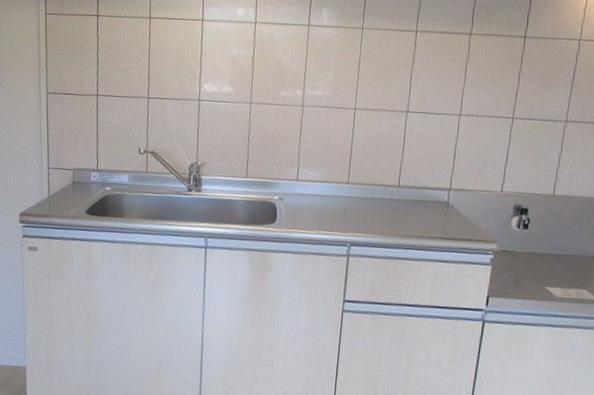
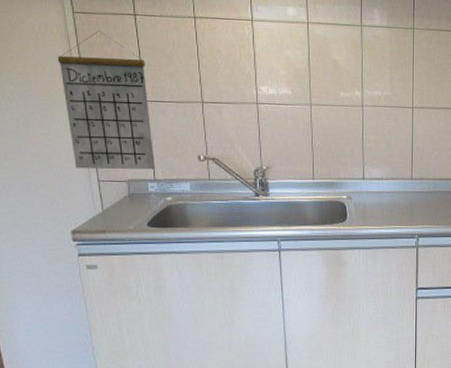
calendar: none [27,30,102,160] -> present [57,31,155,170]

